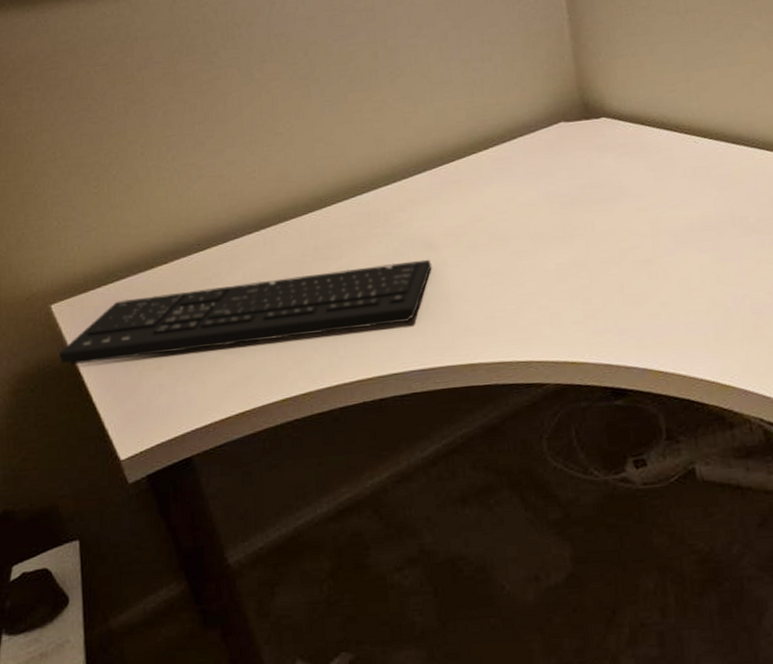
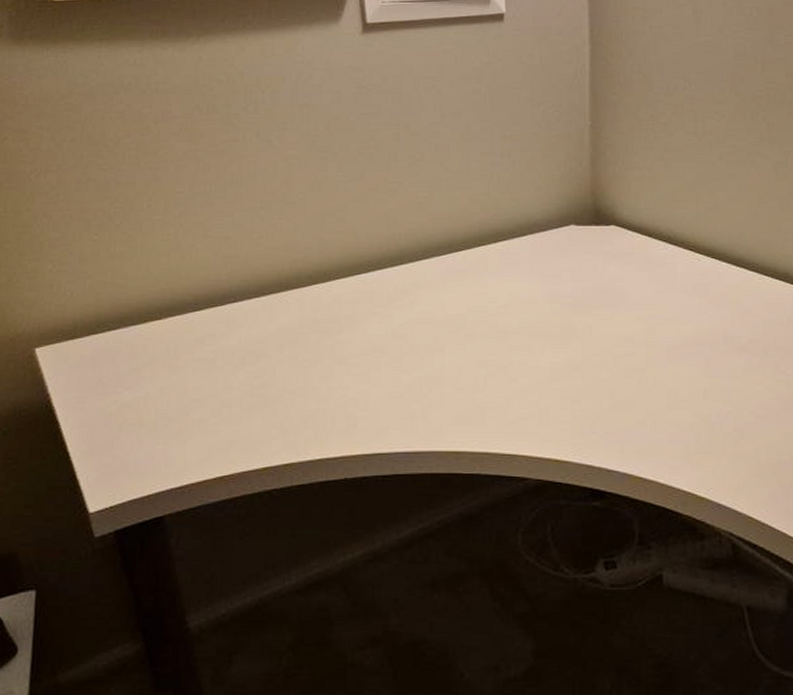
keyboard: present [59,259,432,365] -> none [38,343,429,412]

